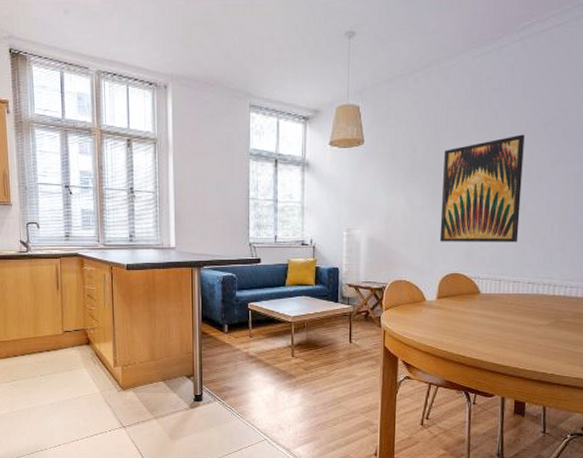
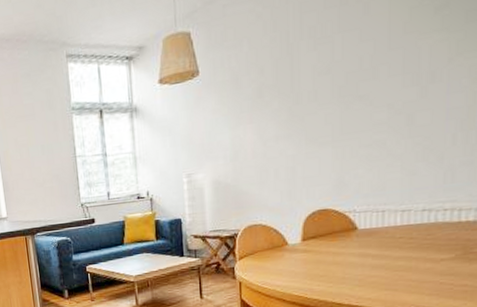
wall art: present [439,134,525,242] -> none [300,26,409,175]

